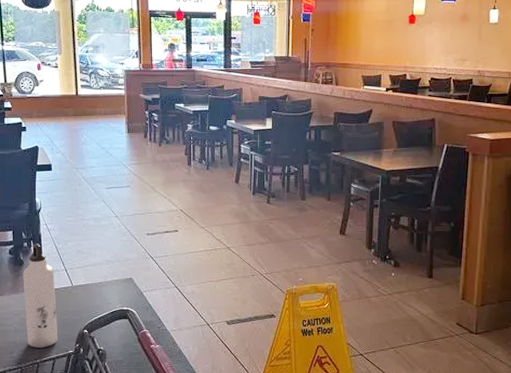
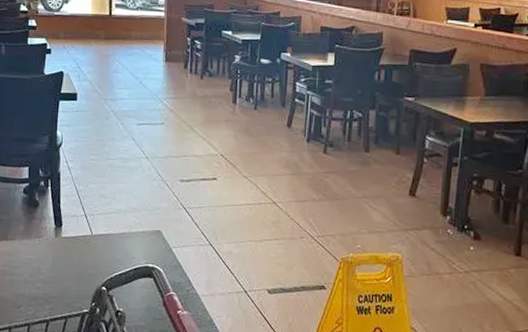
water bottle: present [23,244,58,348] -> none [37,183,73,304]

